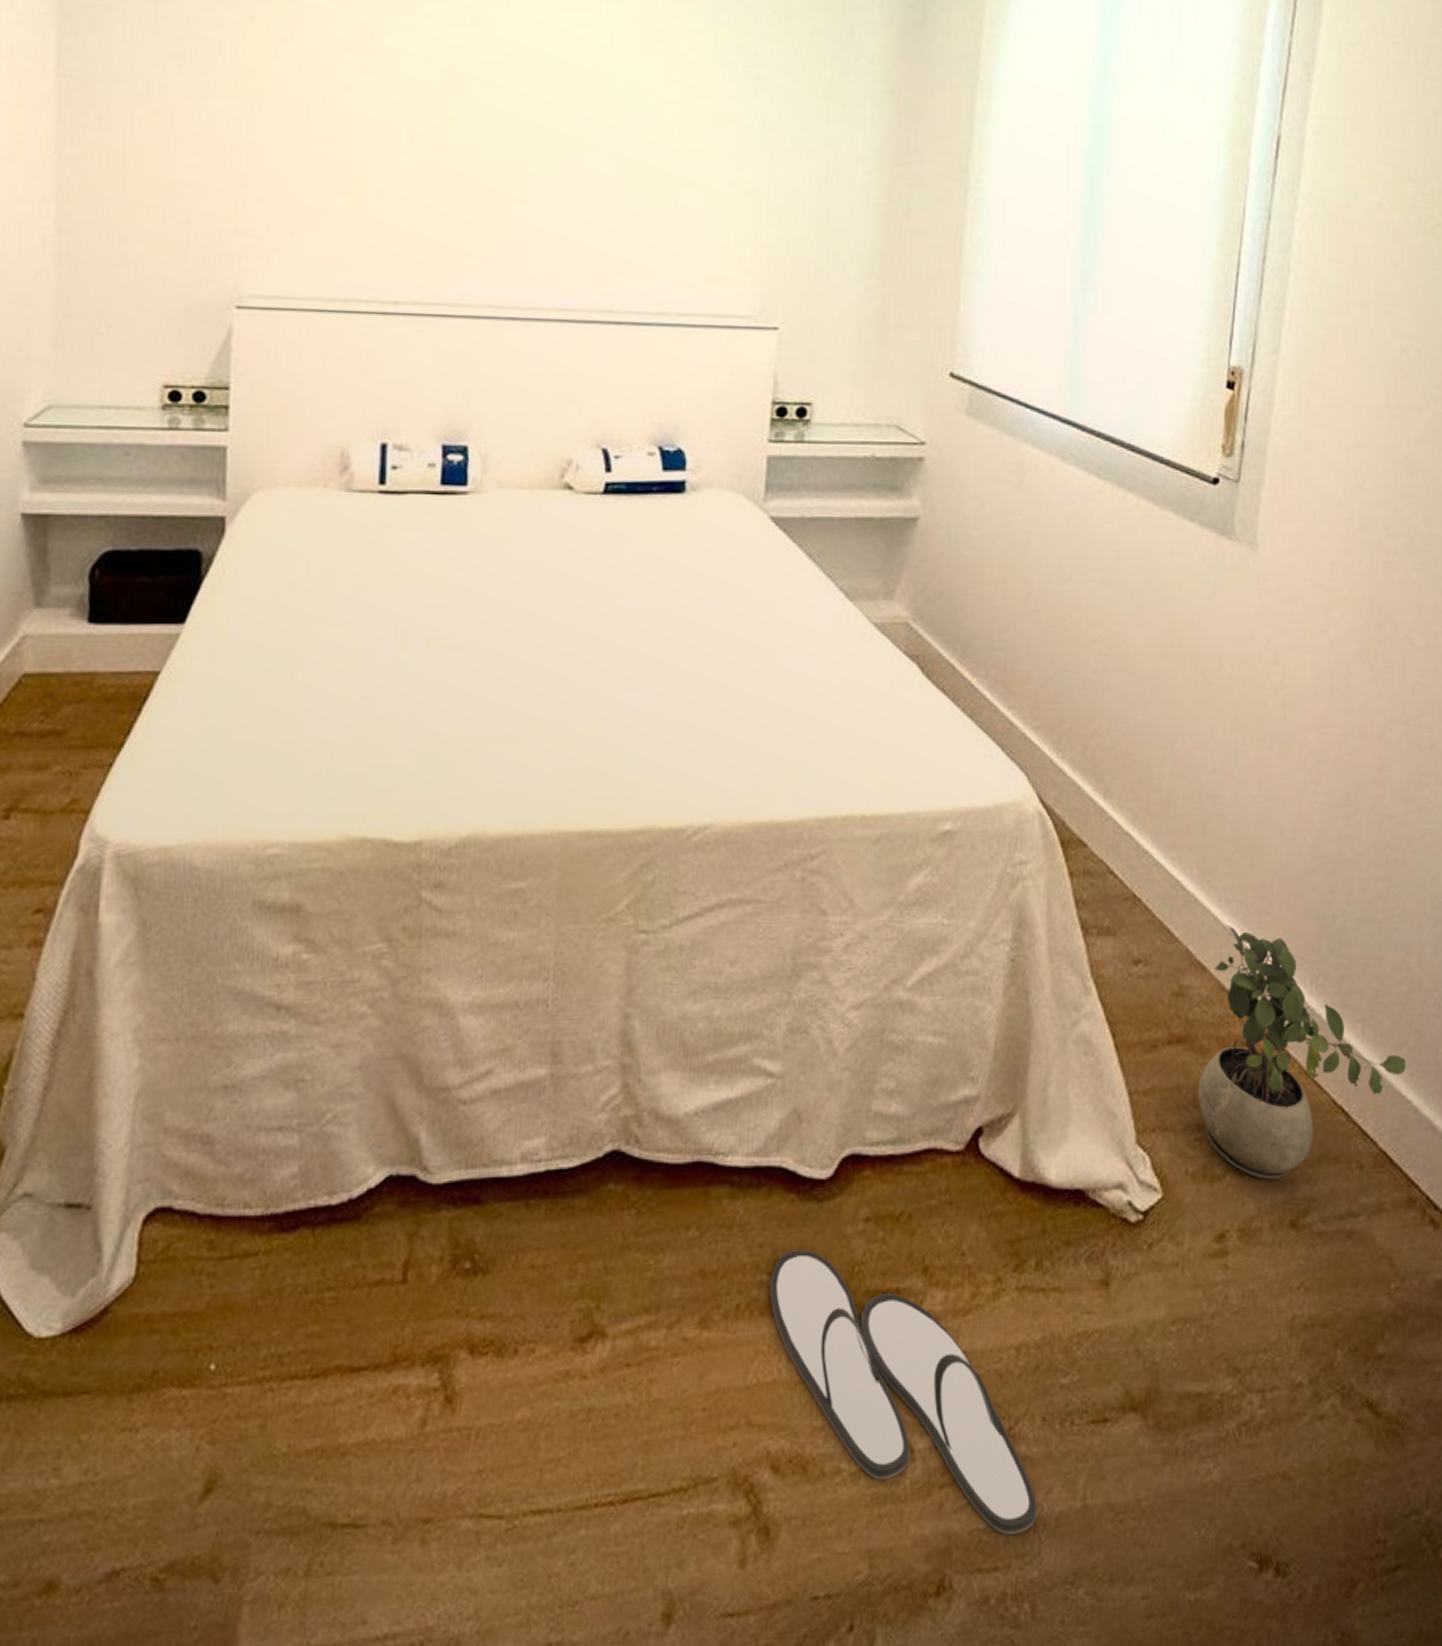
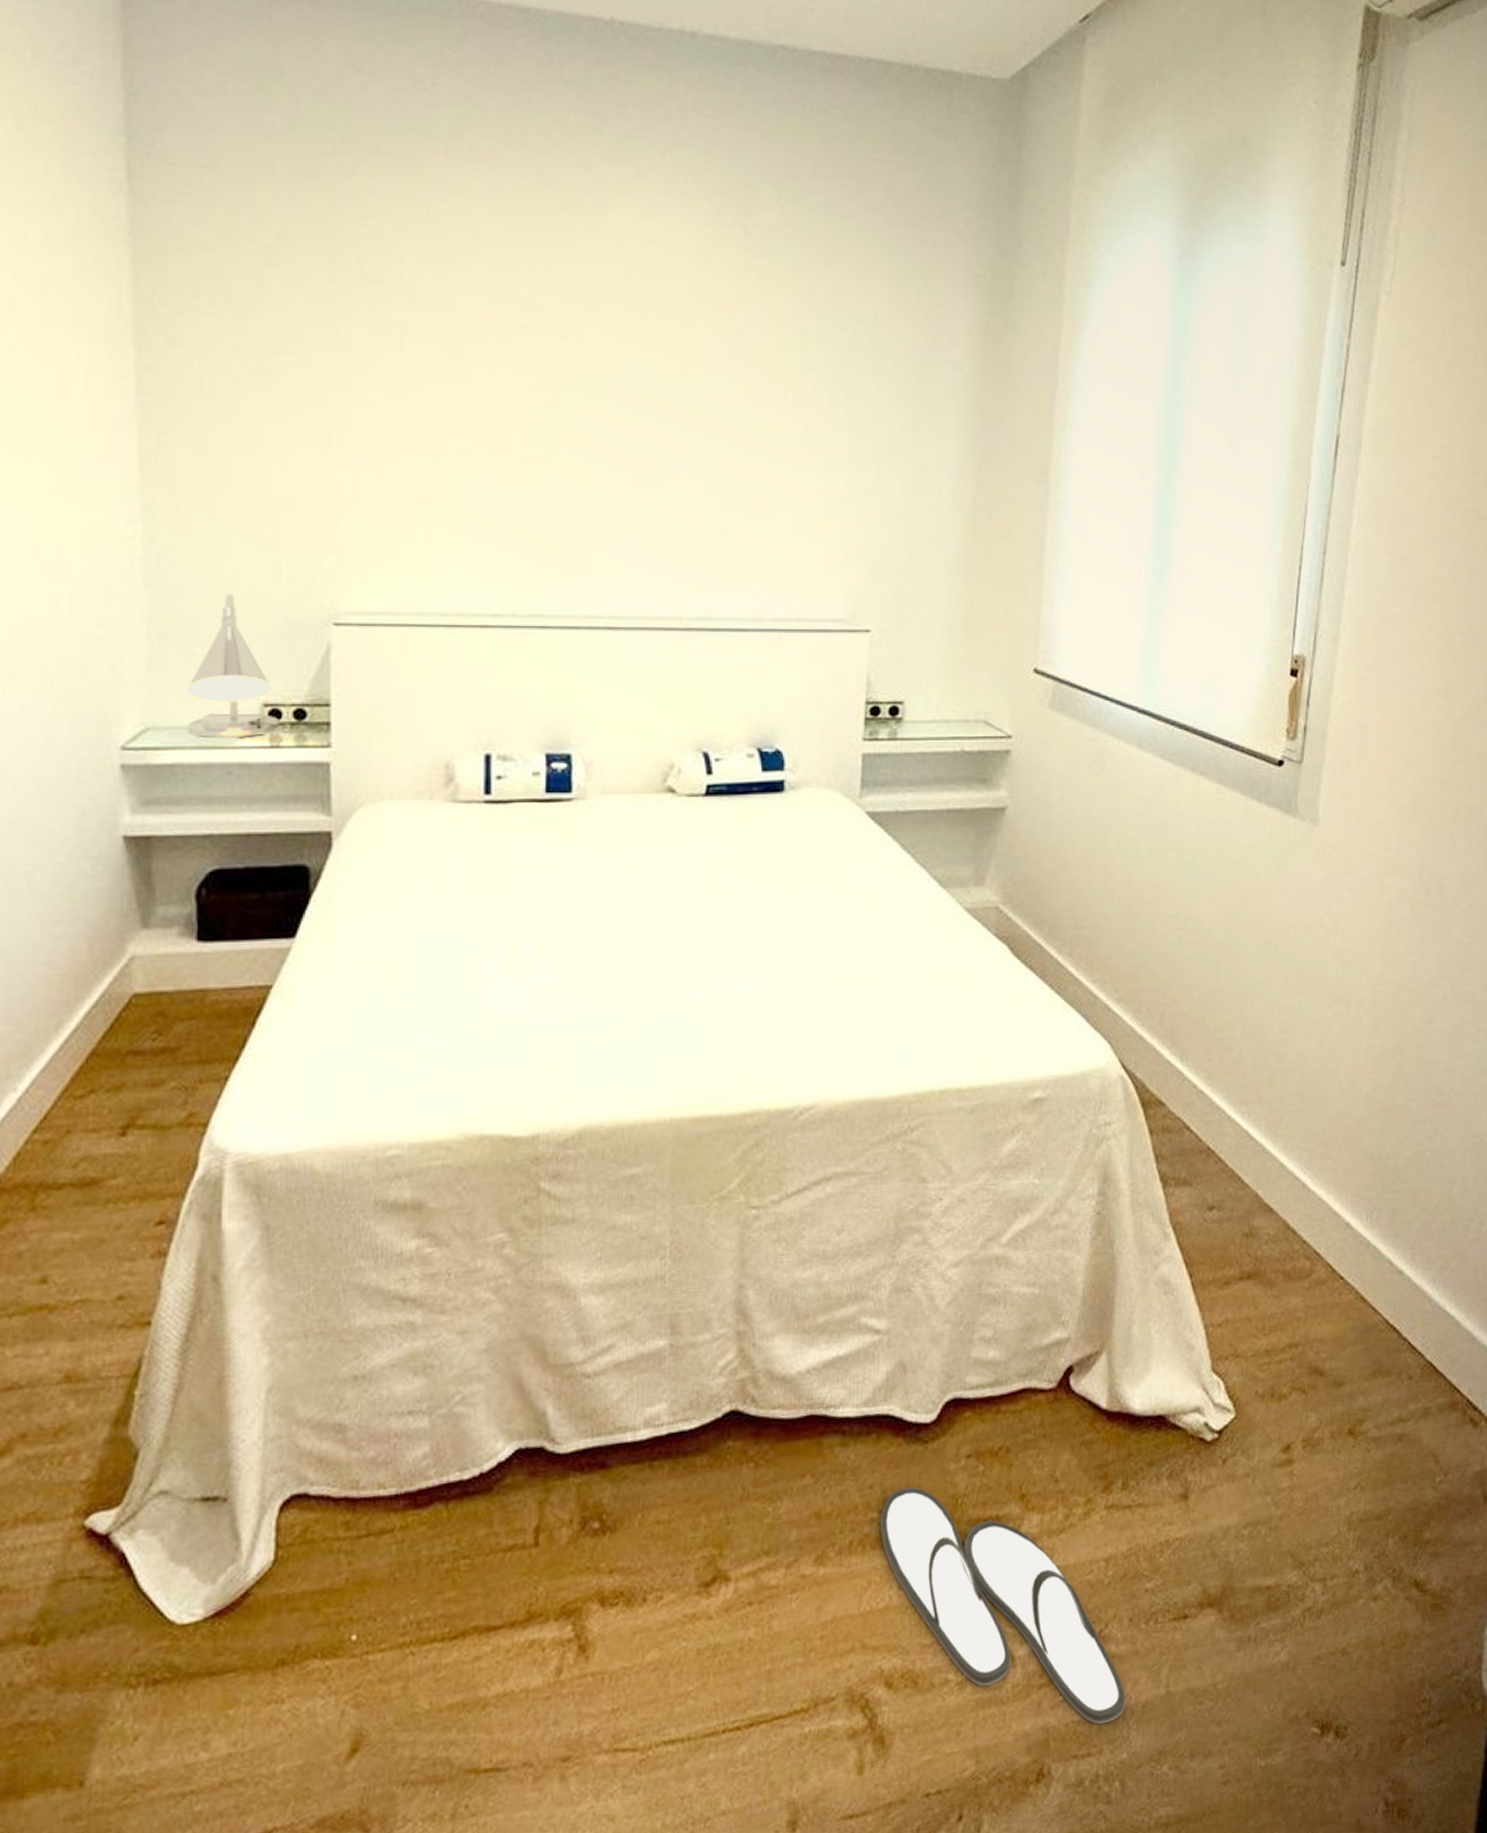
table lamp: none [88,273,179,419] -> present [186,593,280,739]
potted plant: present [1198,924,1406,1180] -> none [1267,1169,1450,1395]

